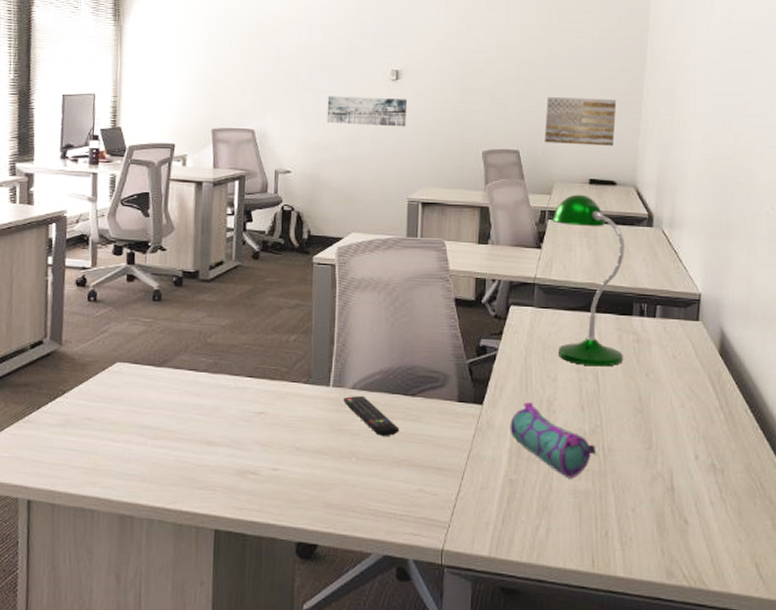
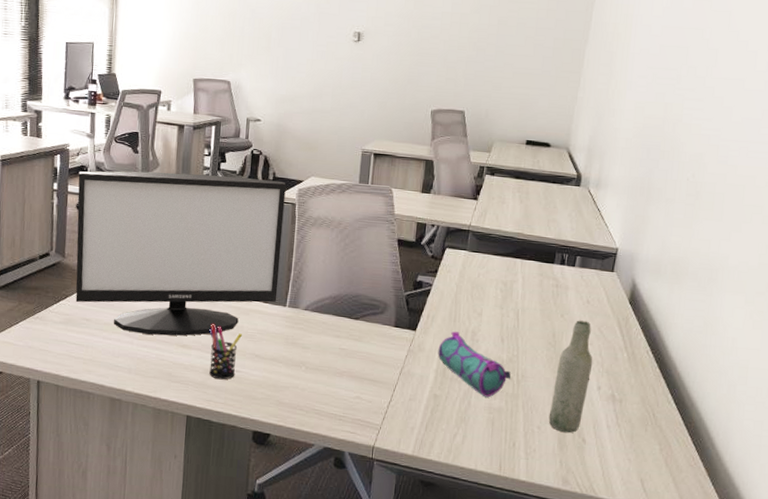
monitor: none [75,237,323,432] -> present [75,171,286,336]
pen holder: none [239,413,279,481] -> present [209,324,242,380]
wall art: present [326,96,408,127] -> none [294,53,367,85]
remote control: present [343,396,400,437] -> none [297,316,344,352]
wall art: present [545,96,617,146] -> none [488,62,558,111]
desk lamp: present [551,194,625,367] -> none [484,153,553,306]
bottle: none [643,379,687,515] -> present [548,320,593,434]

